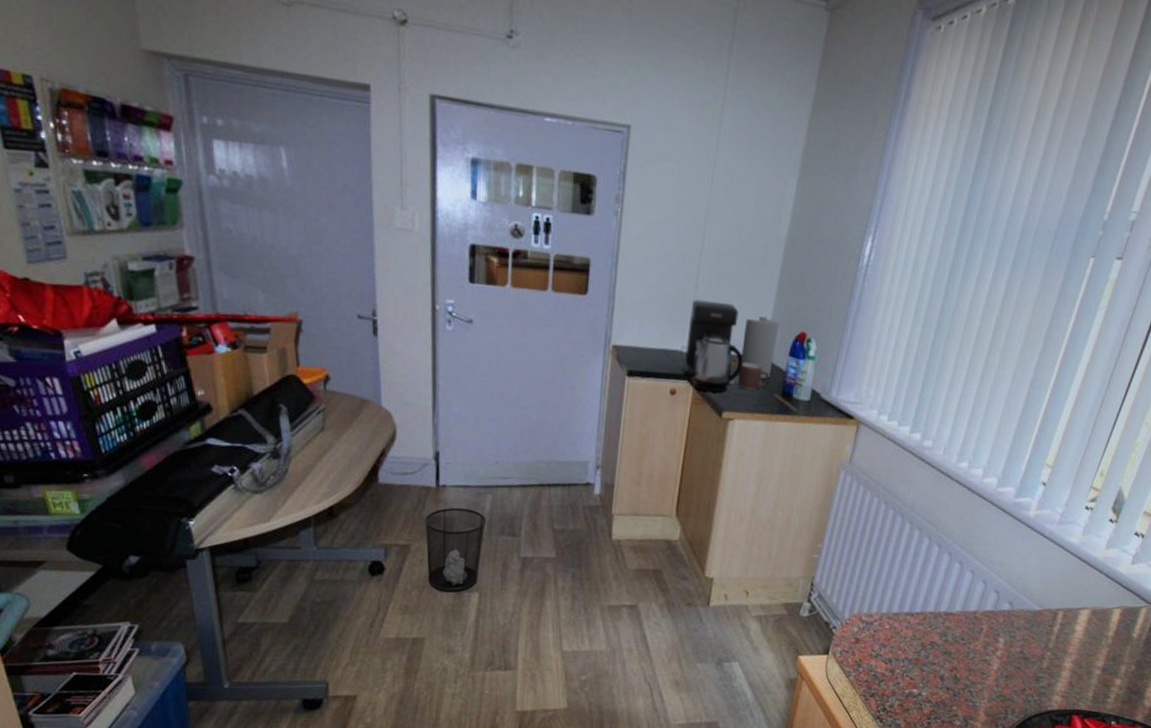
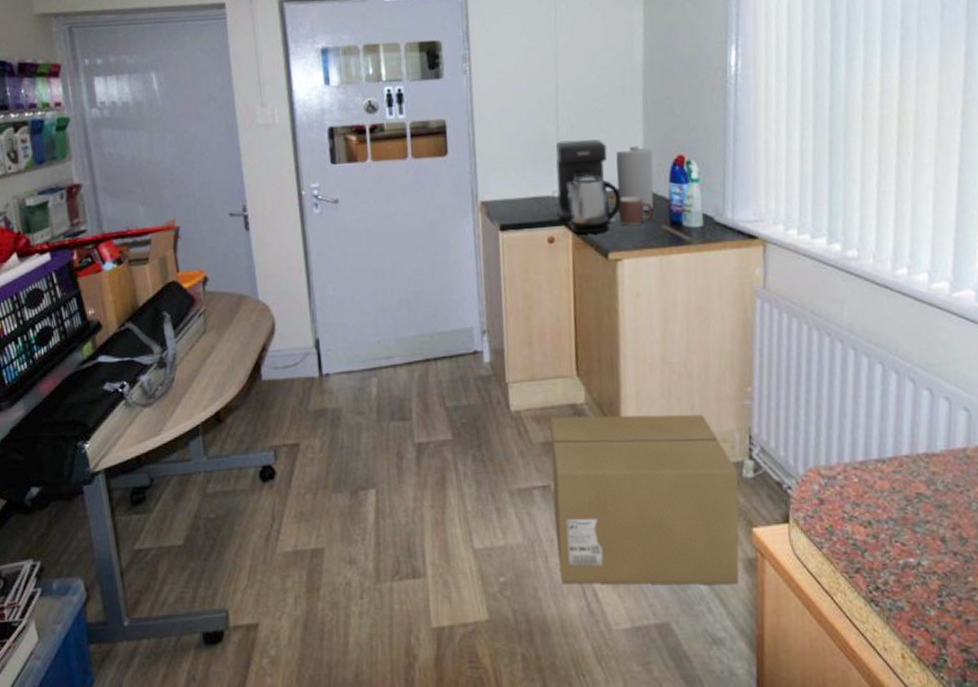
waste bin: present [425,507,487,593] -> none [312,395,375,493]
box: none [633,548,797,698] -> present [550,414,739,585]

